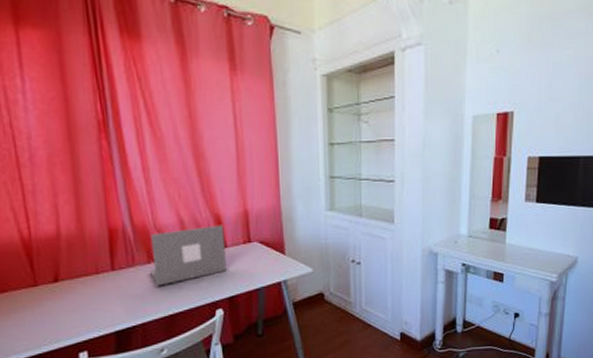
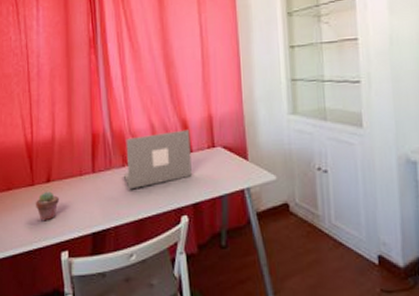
potted succulent: none [40,291,72,323] -> present [35,191,59,221]

